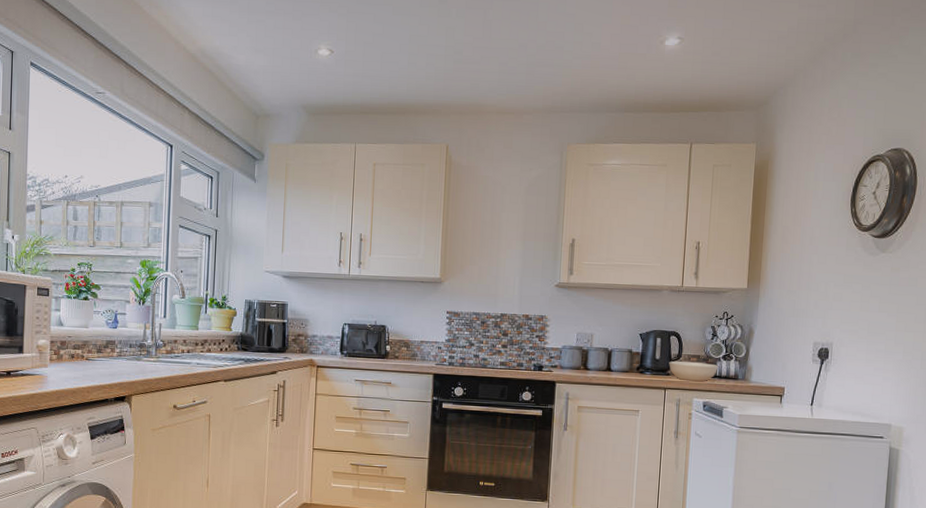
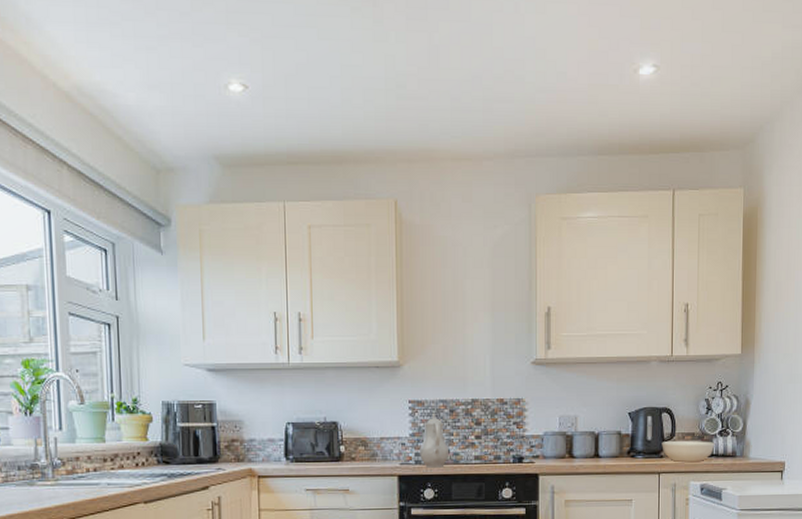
teapot: none [453,323,478,370] -> present [420,413,448,468]

